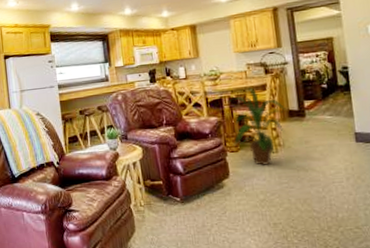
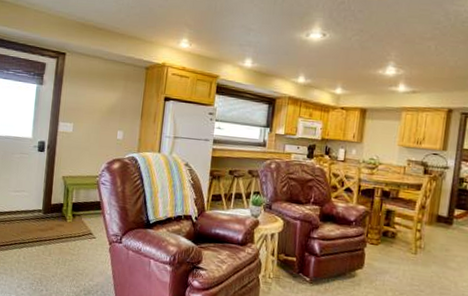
house plant: present [227,87,285,165] -> none [374,184,435,264]

